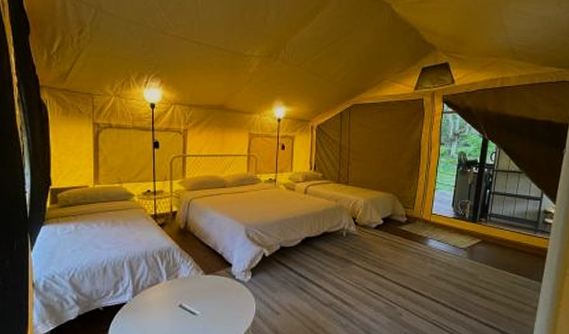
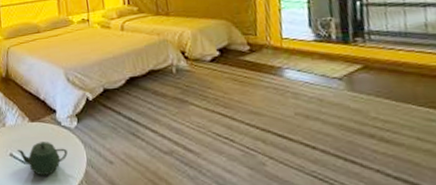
teapot: none [187,293,238,326] -> present [16,141,68,176]

